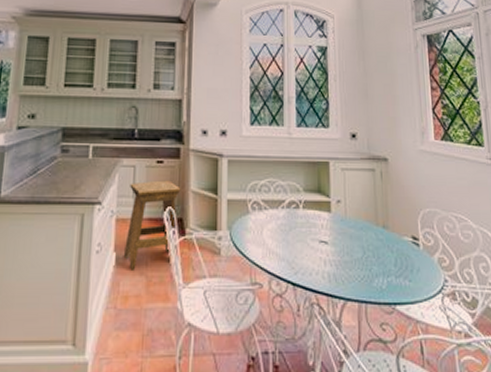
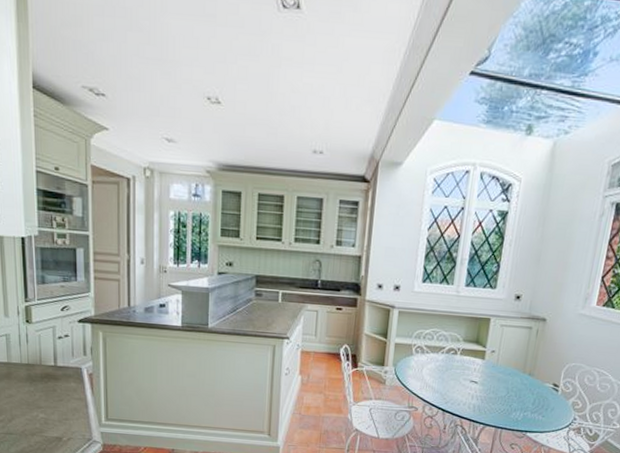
stool: present [123,180,181,270] -> none [306,324,356,390]

